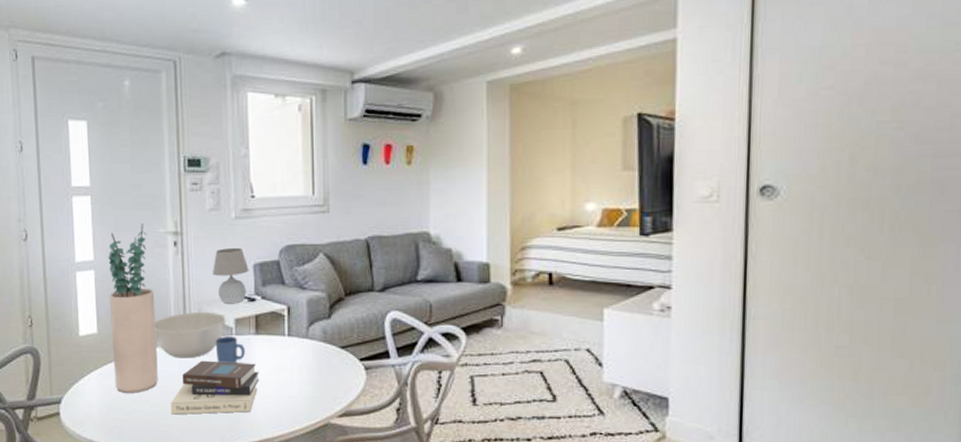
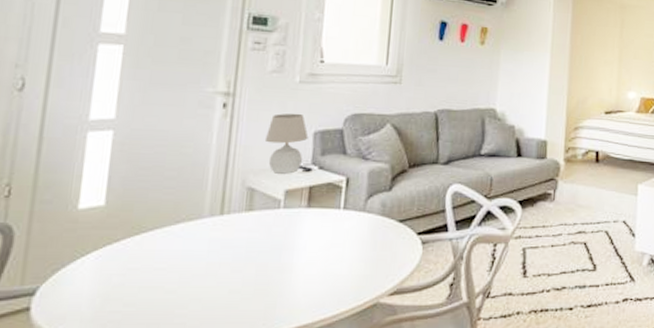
vase: present [108,224,158,393] -> none [118,81,191,278]
bowl: present [155,311,226,359] -> none [182,181,275,235]
books: present [170,360,260,415] -> none [189,237,306,302]
mug: present [215,336,245,364] -> none [257,210,293,240]

